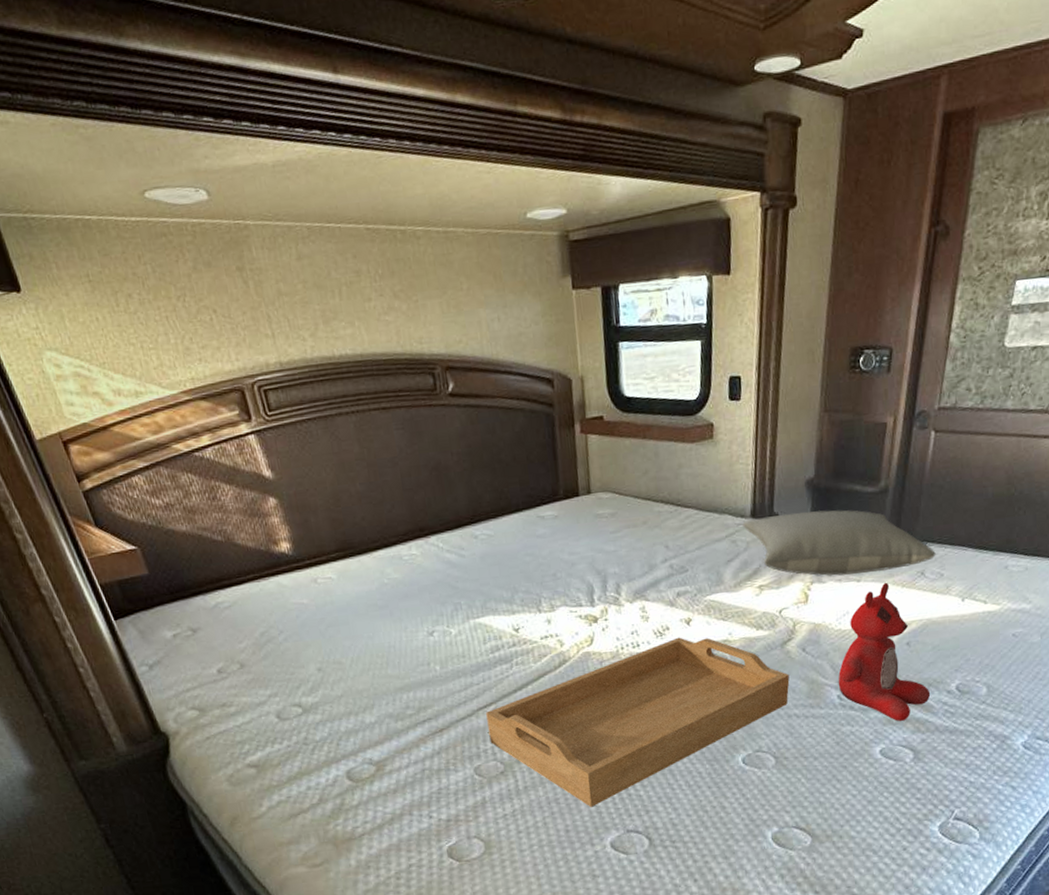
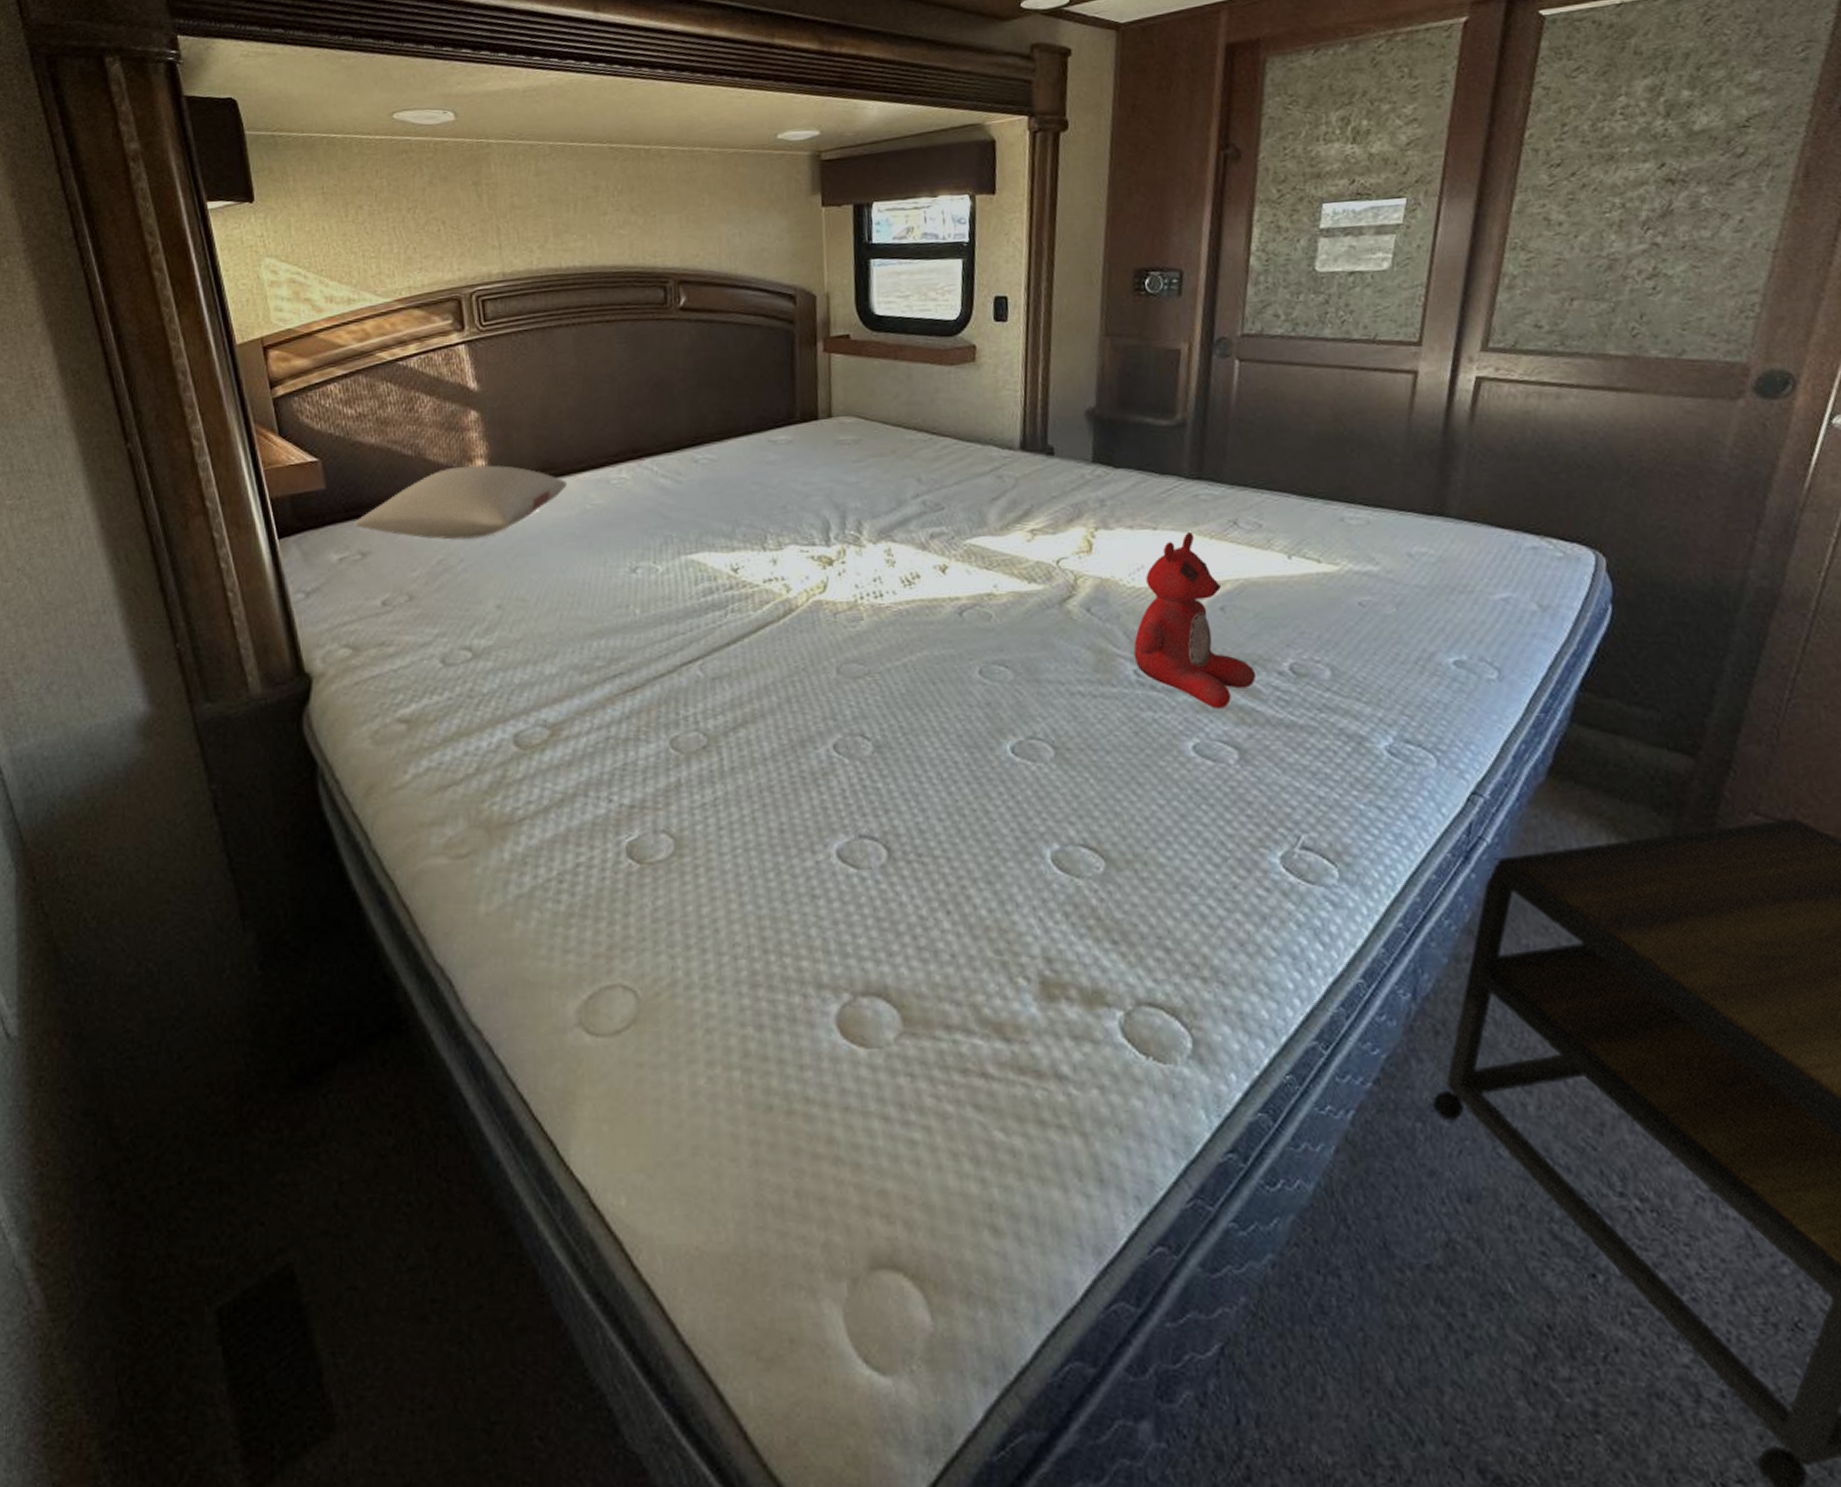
pillow: none [180,547,365,615] -> present [354,465,567,540]
serving tray: present [486,637,790,807] -> none [691,587,1071,801]
pillow: present [743,510,936,576] -> none [1010,444,1251,522]

